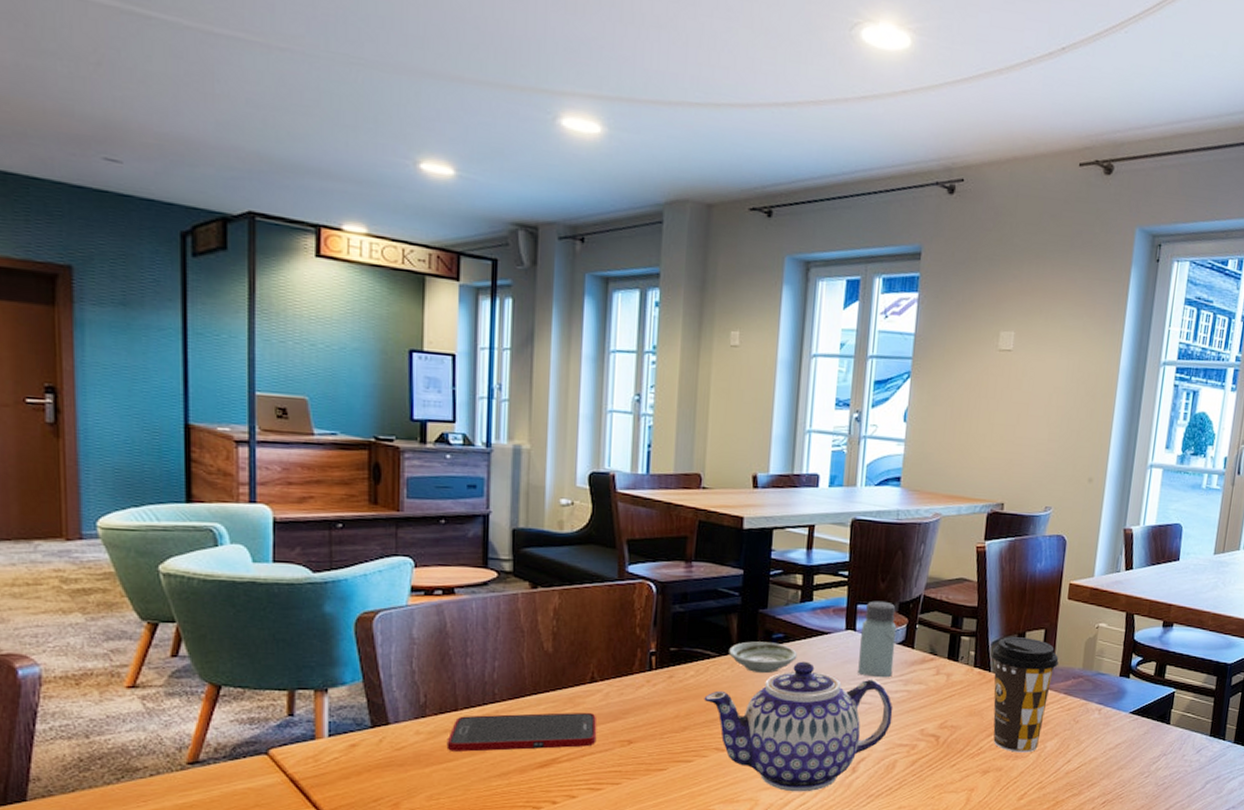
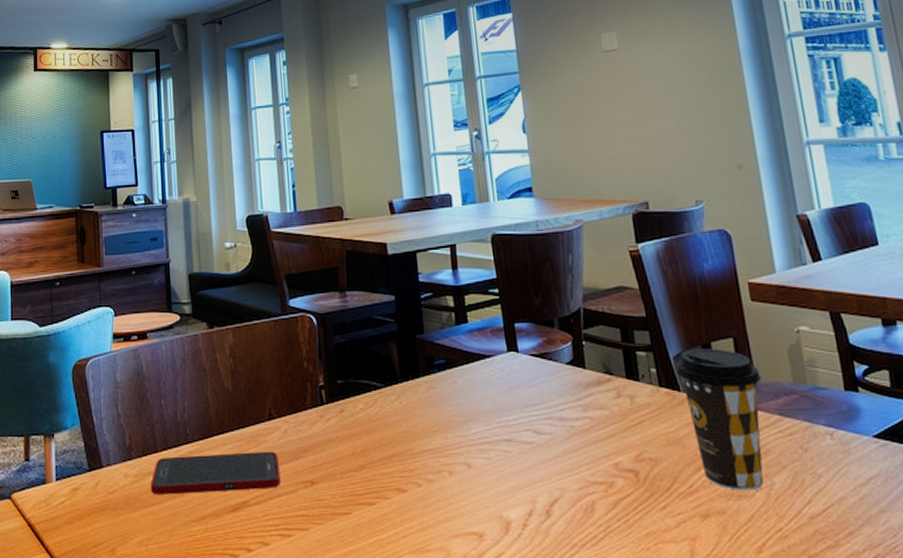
teapot: present [704,661,893,792] -> none [377,388,580,541]
saucer: present [729,641,797,674] -> none [393,369,463,404]
saltshaker: present [858,601,897,678] -> none [524,318,568,403]

